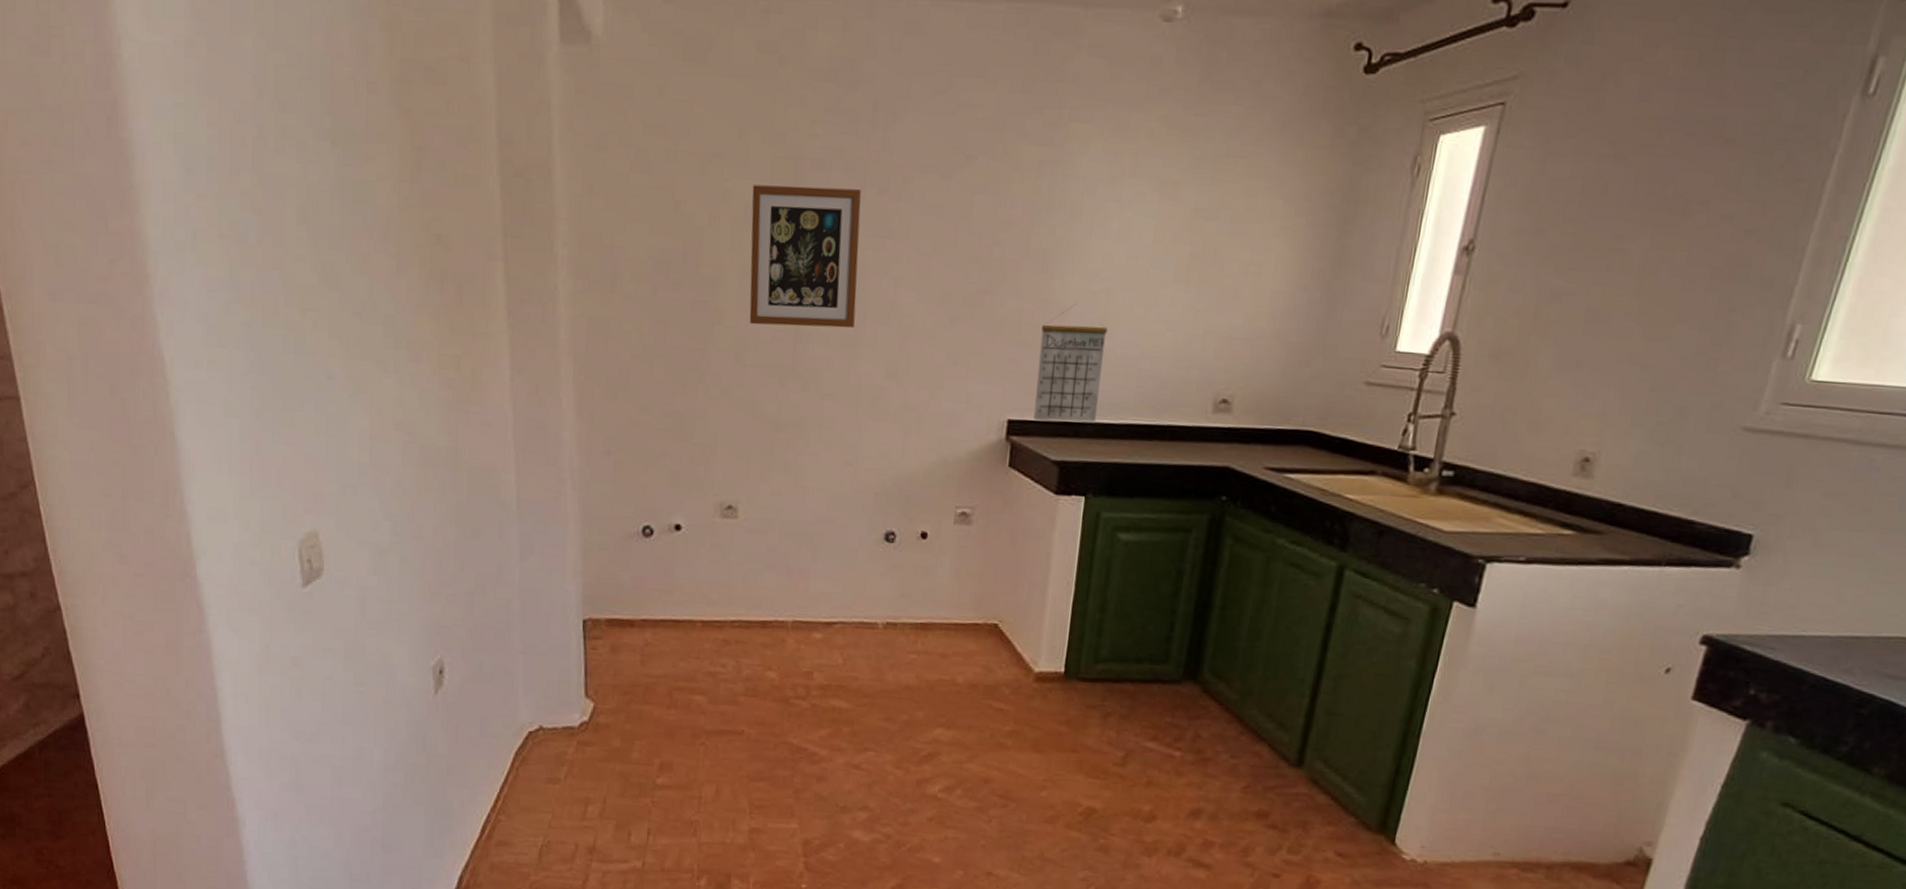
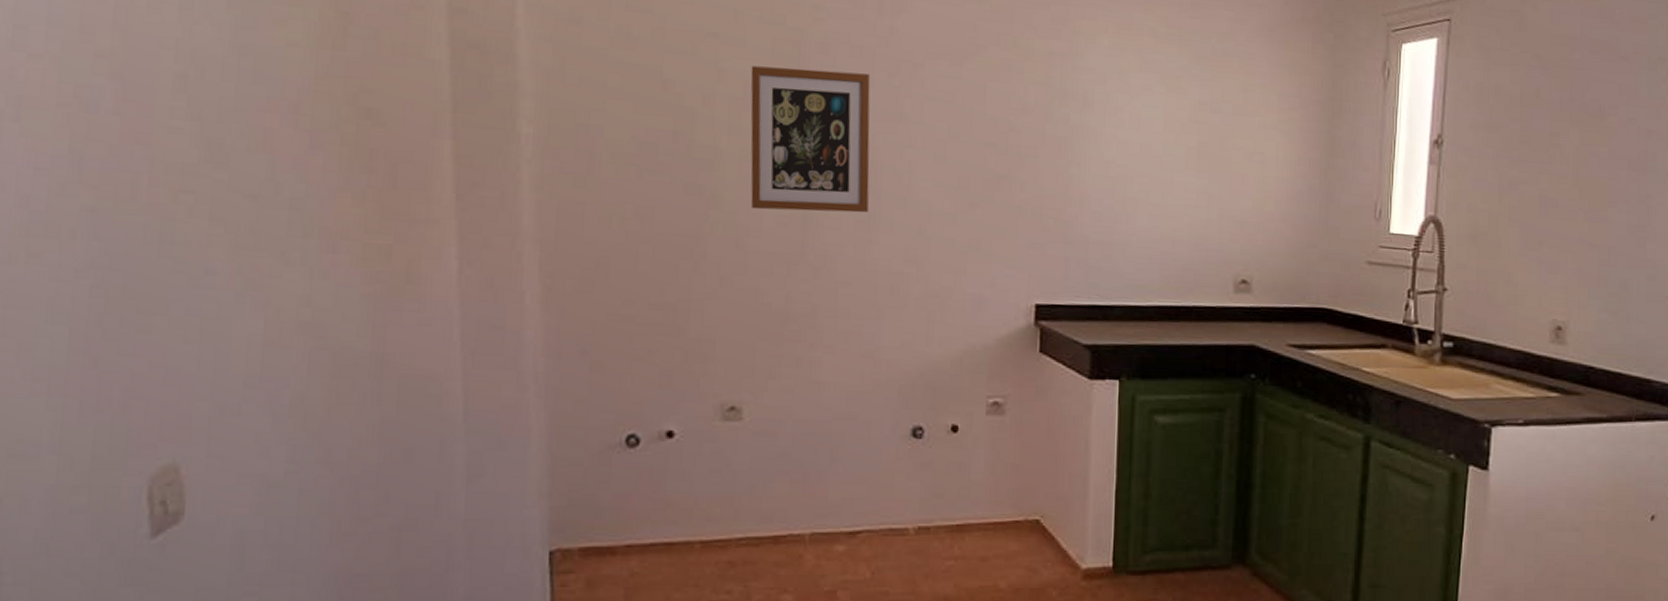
calendar: present [1034,304,1107,422] -> none [1061,189,1127,305]

